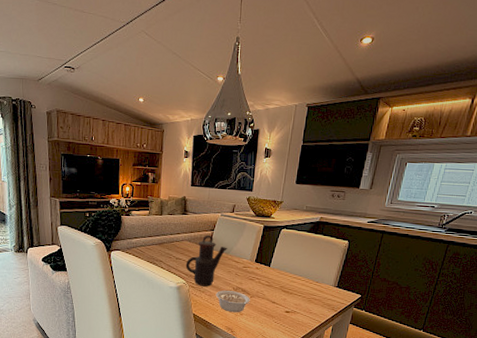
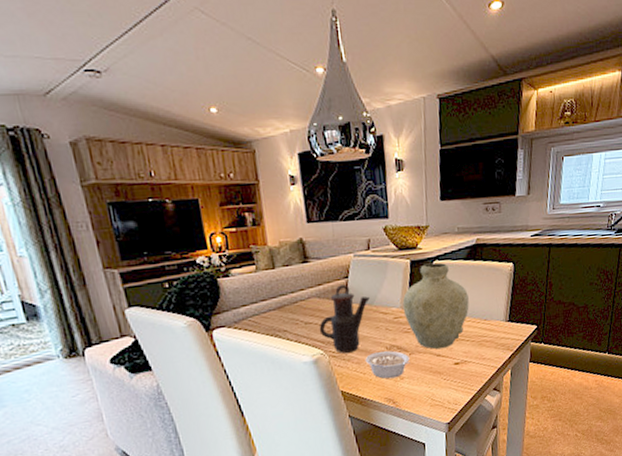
vase: none [251,230,306,298] -> present [402,262,469,349]

